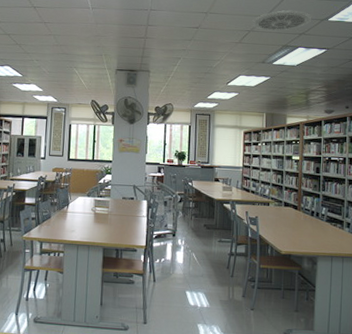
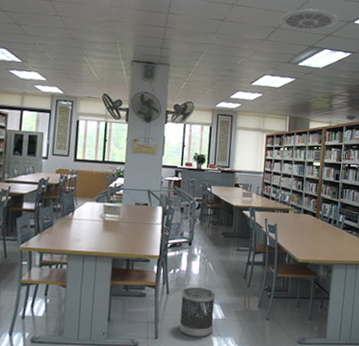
wastebasket: none [166,275,200,324] -> present [179,286,216,337]

